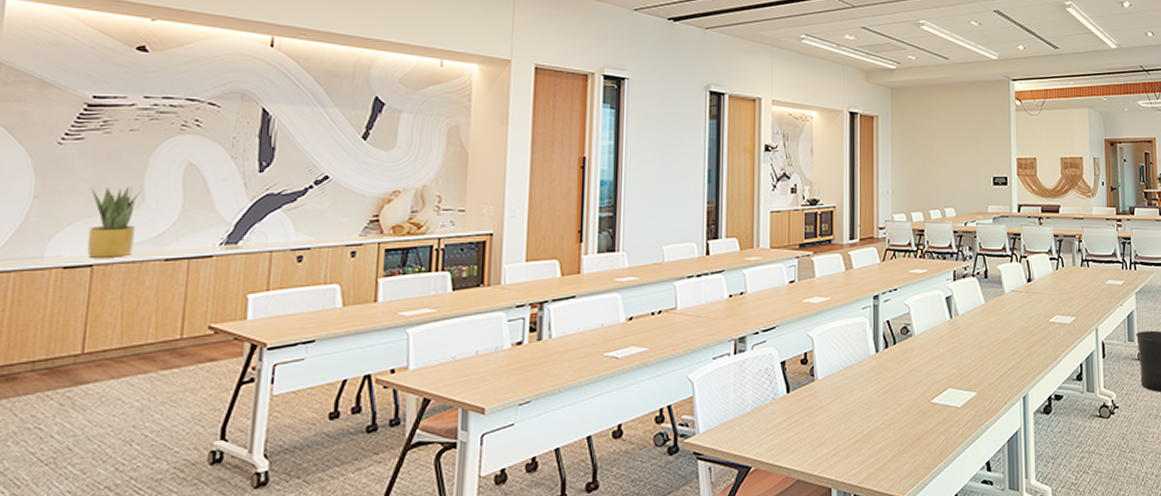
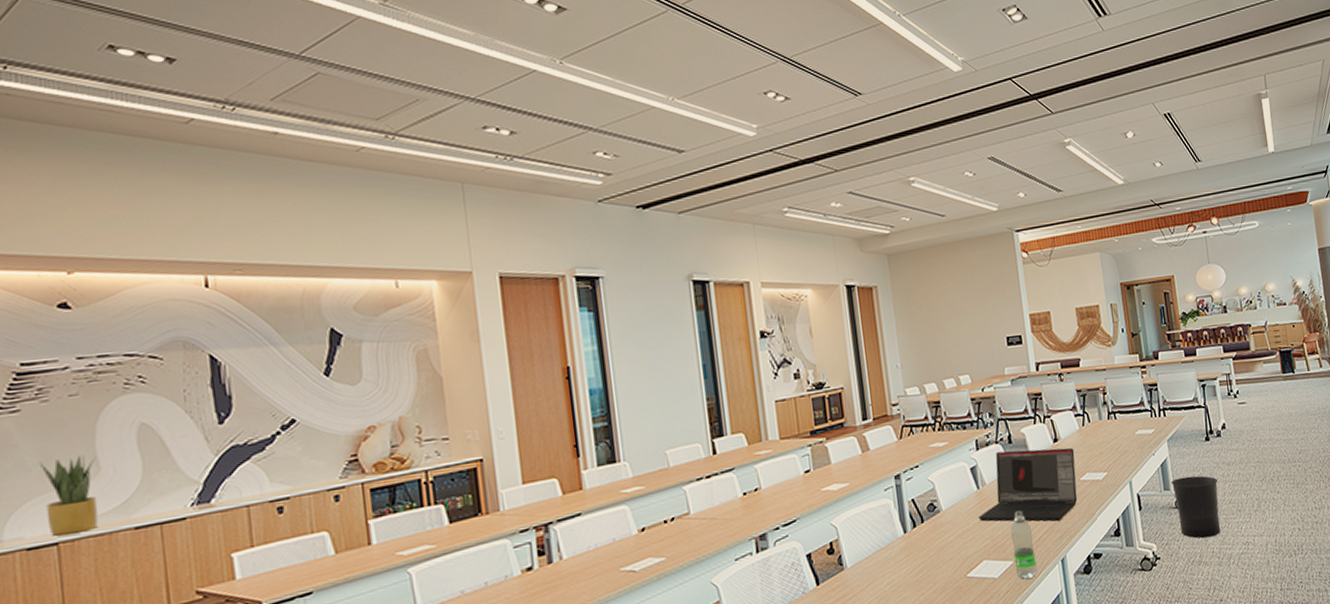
laptop: none [948,284,1046,358] -> present [978,448,1078,522]
bottle: none [977,343,999,412] -> present [1010,510,1037,579]

